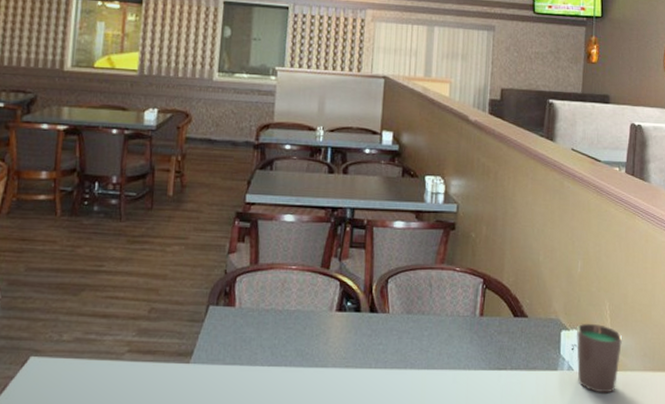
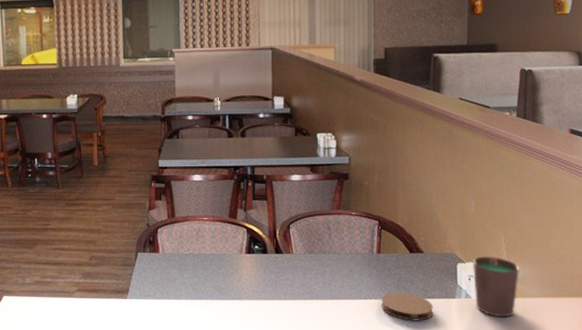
coaster: none [480,362,535,396] -> present [381,293,433,321]

